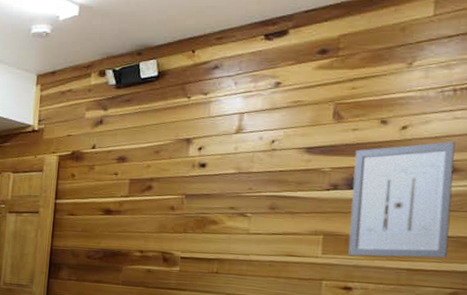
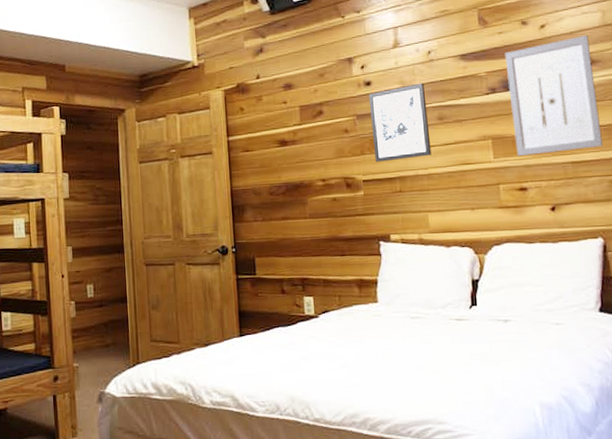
wall art: none [197,171,261,243] -> present [368,83,432,162]

